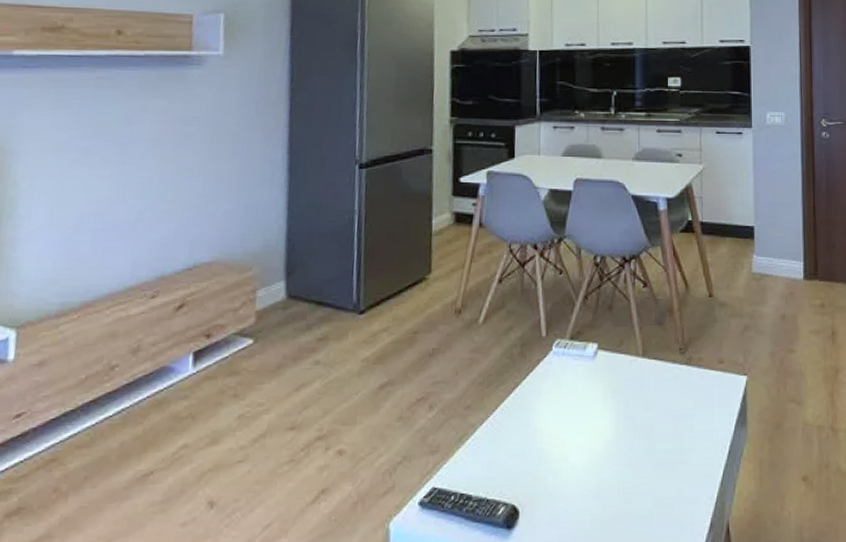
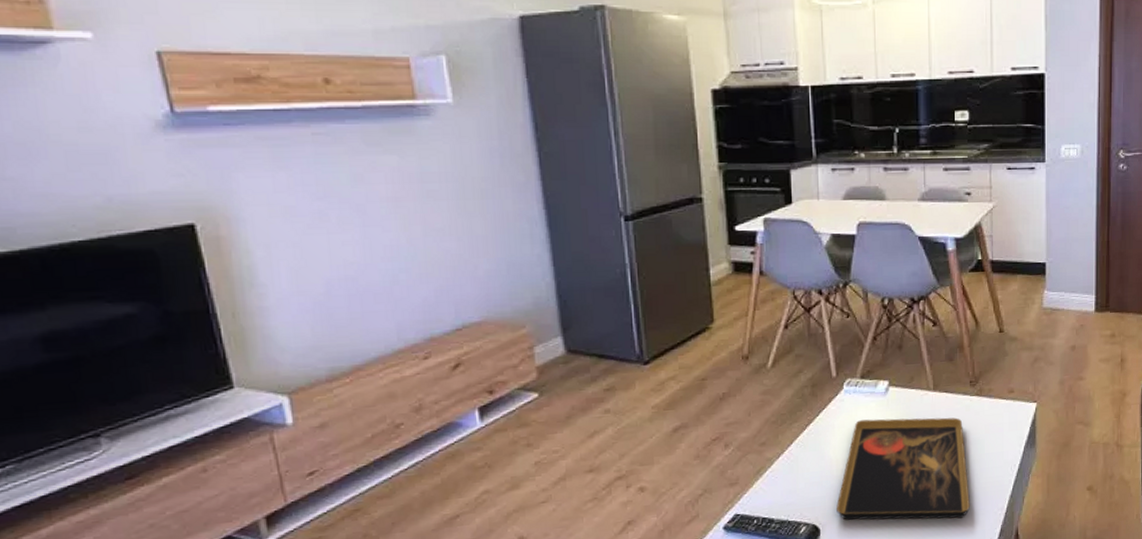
decorative tray: none [538,385,678,507] -> present [836,417,970,520]

